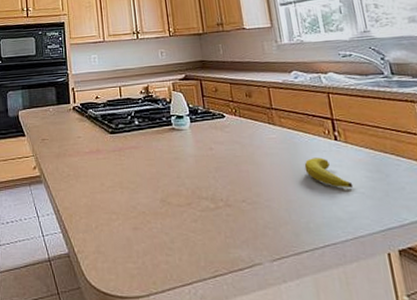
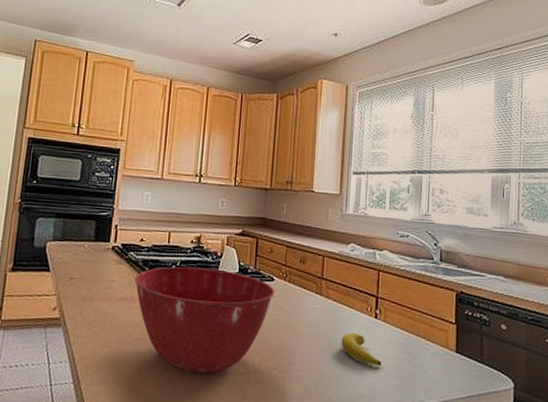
mixing bowl: none [96,114,229,214] -> present [134,266,275,375]

